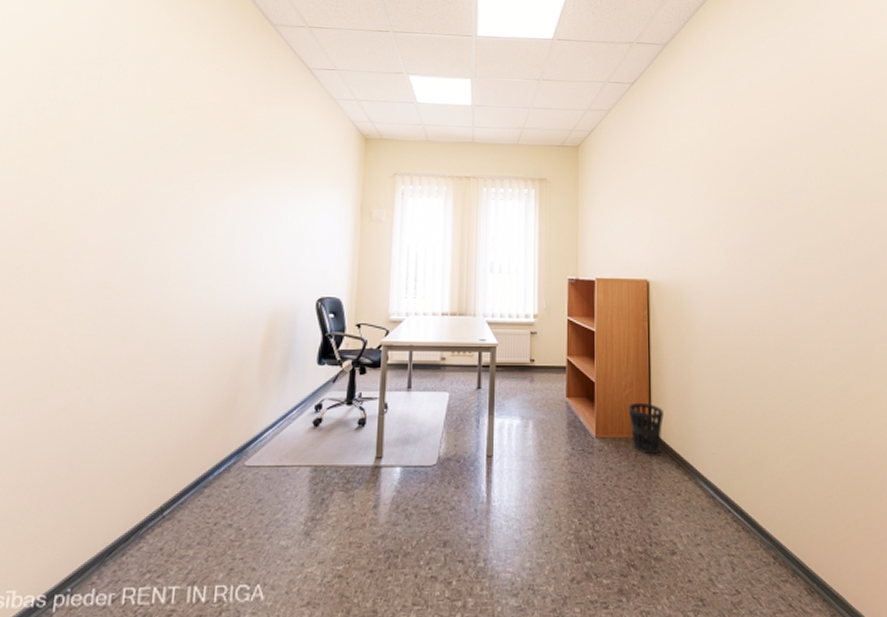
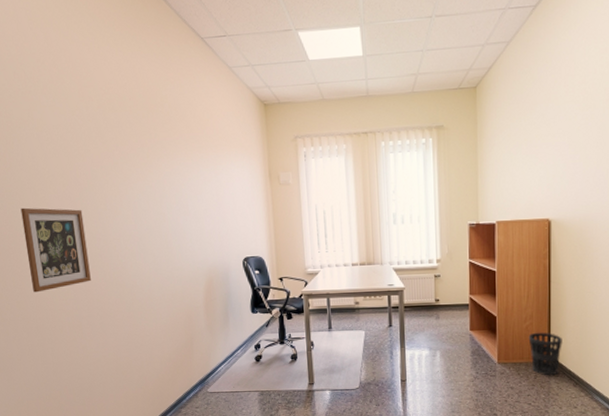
picture frame: none [38,219,131,324] -> present [20,207,91,293]

